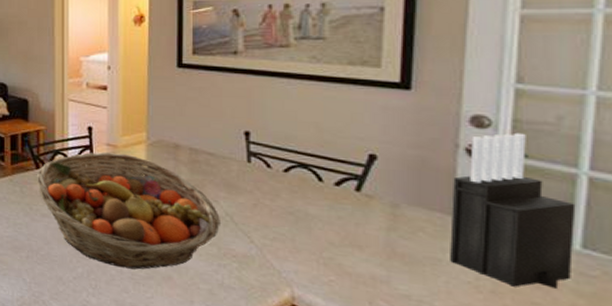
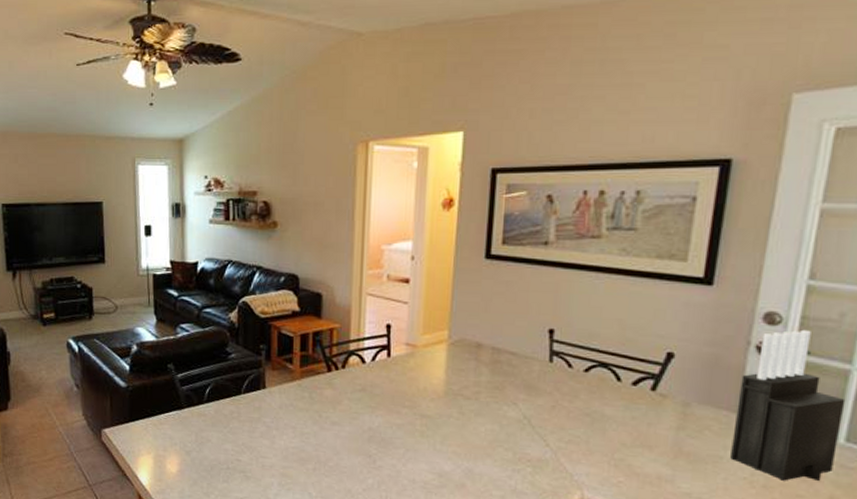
fruit basket: present [37,152,222,270] -> none [328,353,519,478]

